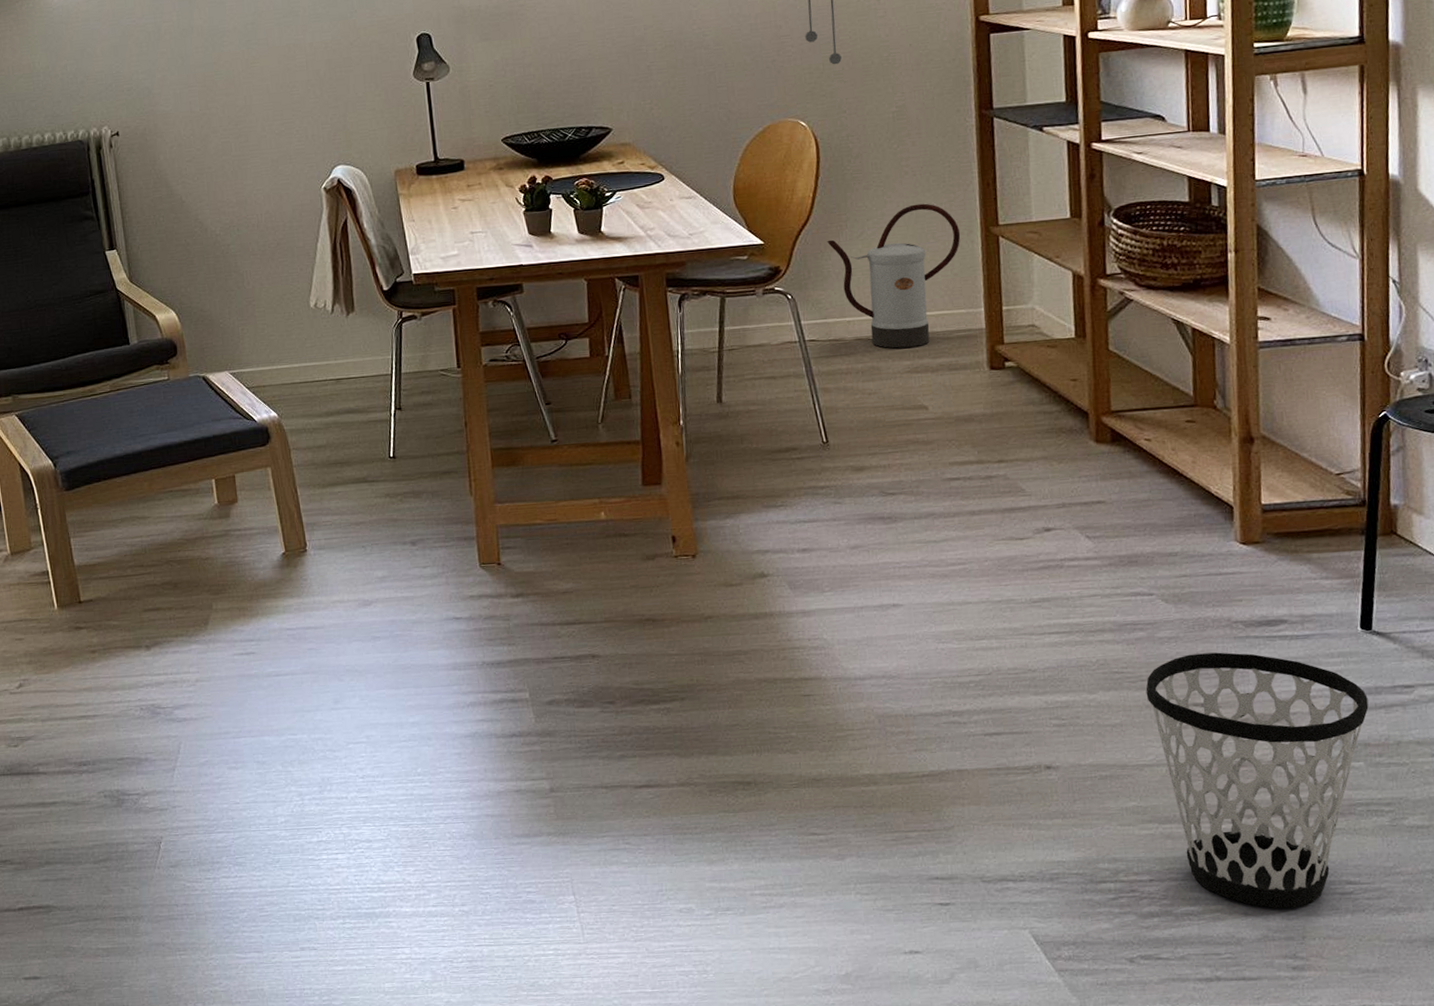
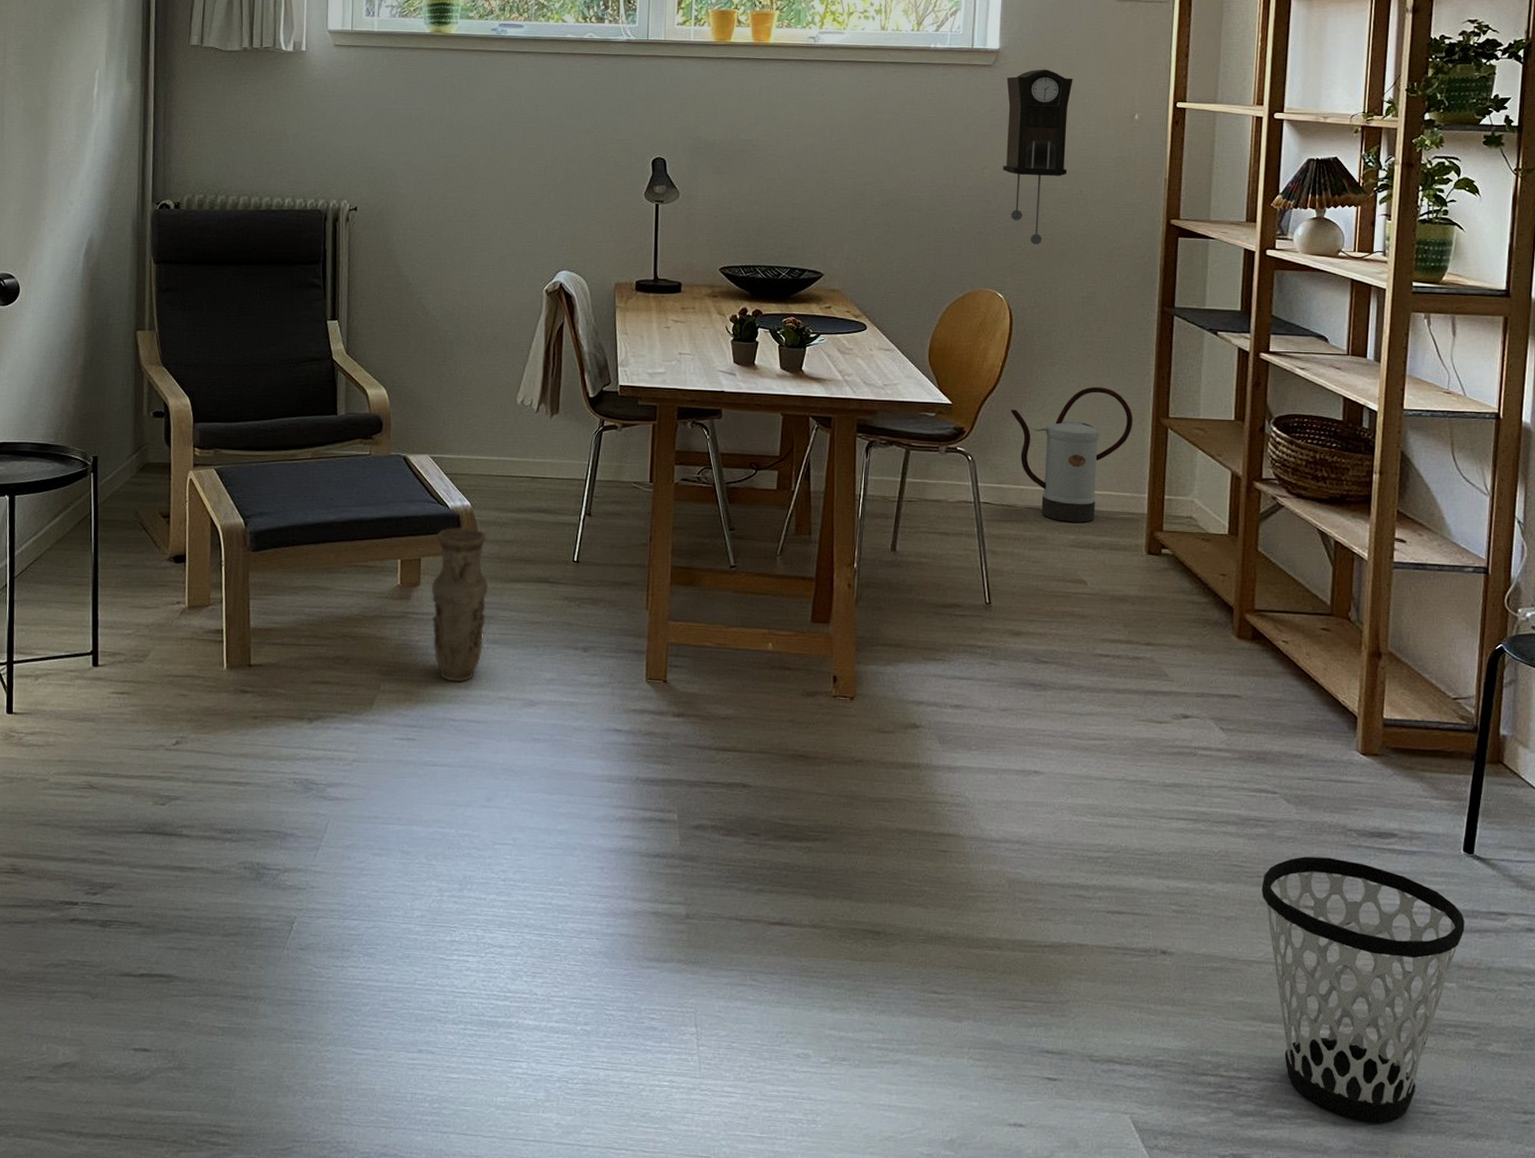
vase: none [248,438,310,592] -> present [431,527,489,682]

